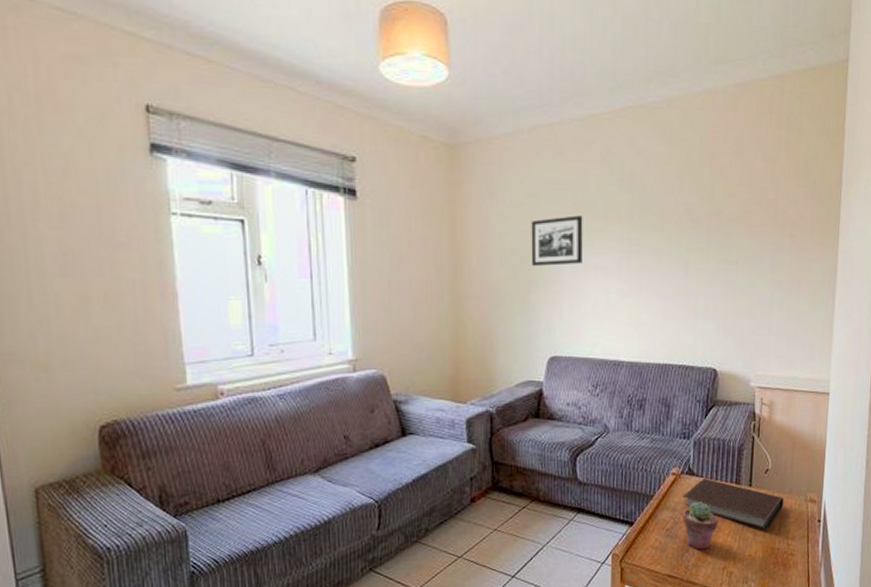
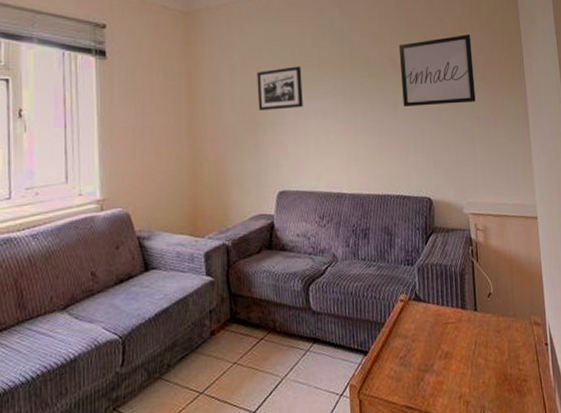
notebook: present [682,478,784,530] -> none [412,303,510,356]
potted succulent: present [682,502,719,550] -> none [414,328,450,379]
wall art: none [696,182,784,267] -> present [398,33,476,107]

